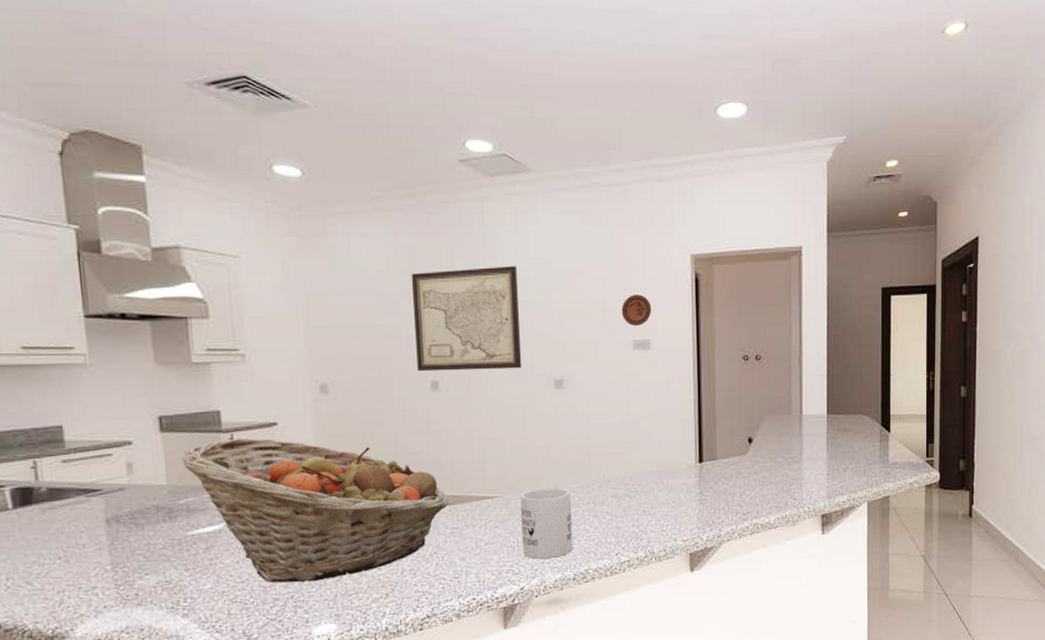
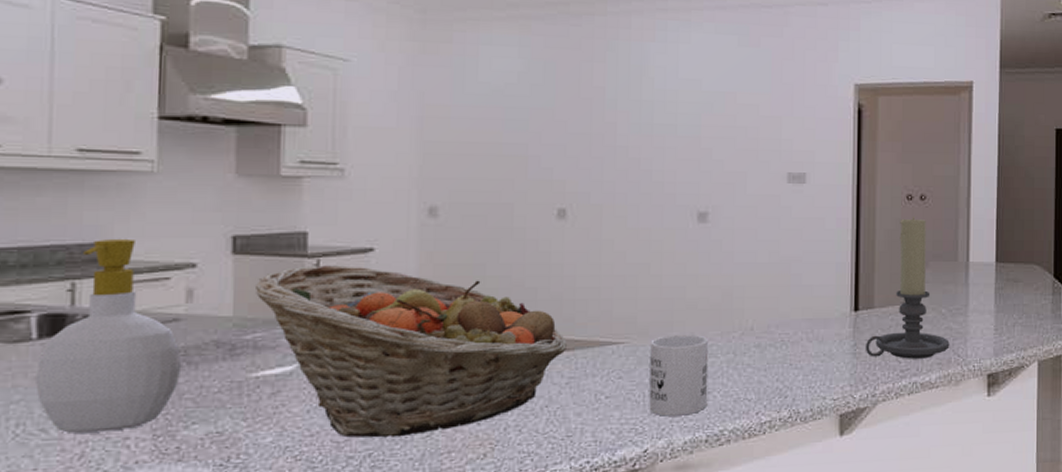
soap bottle: none [15,422,131,585] -> present [34,238,182,433]
wall art: present [411,266,522,372] -> none [543,85,663,199]
decorative plate: present [621,294,652,326] -> none [776,123,810,157]
candle holder: none [711,376,786,504] -> present [866,217,950,359]

